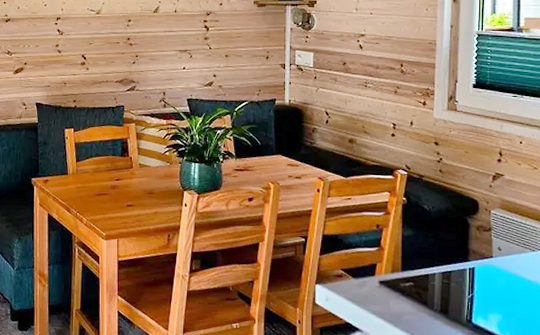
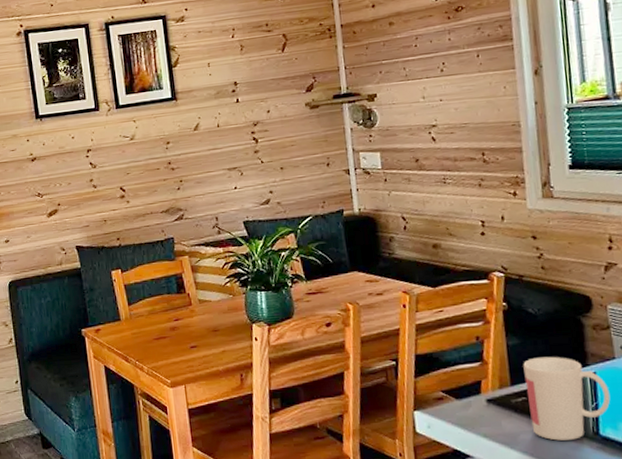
mug: none [414,249,485,325] -> present [523,356,611,441]

